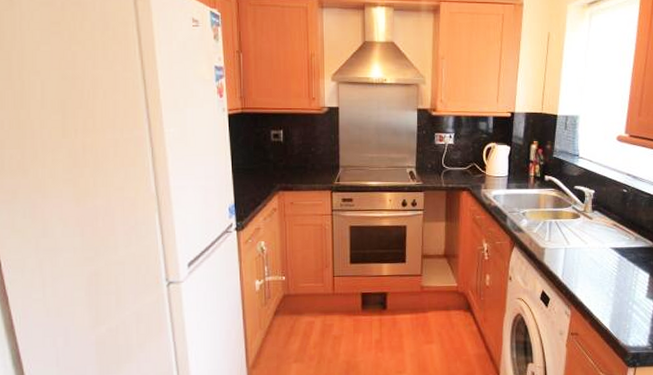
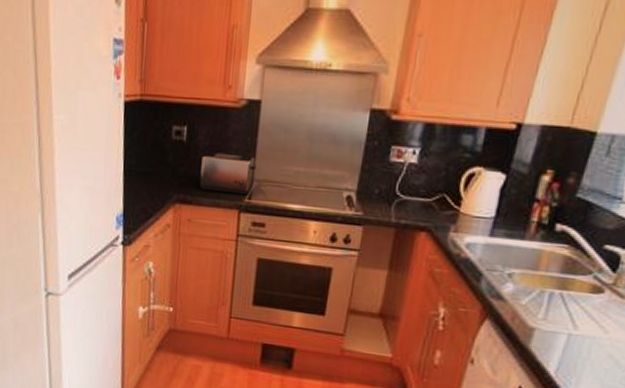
toaster: none [297,148,340,179] -> present [199,152,256,195]

